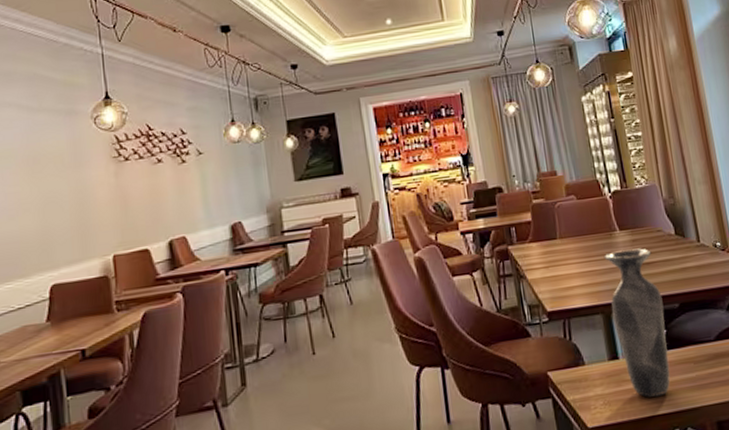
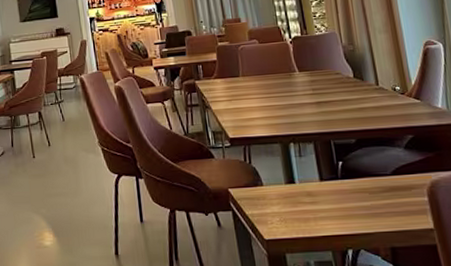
vase: present [603,248,670,397] -> none [283,88,345,219]

